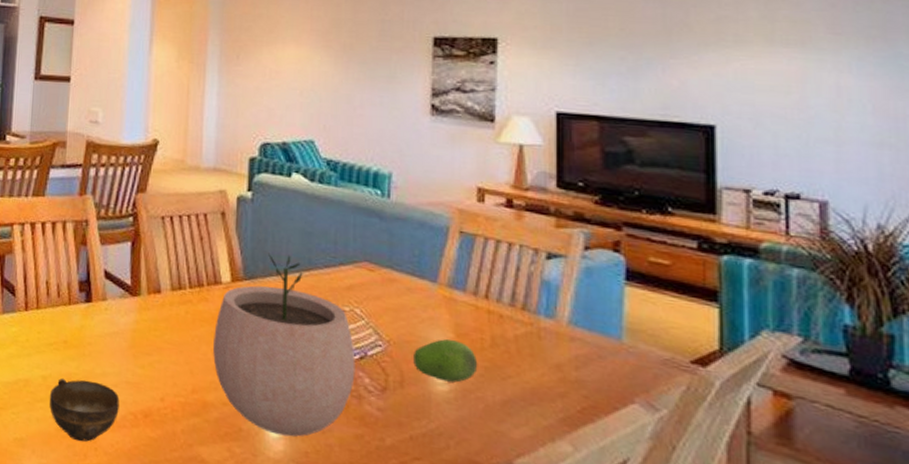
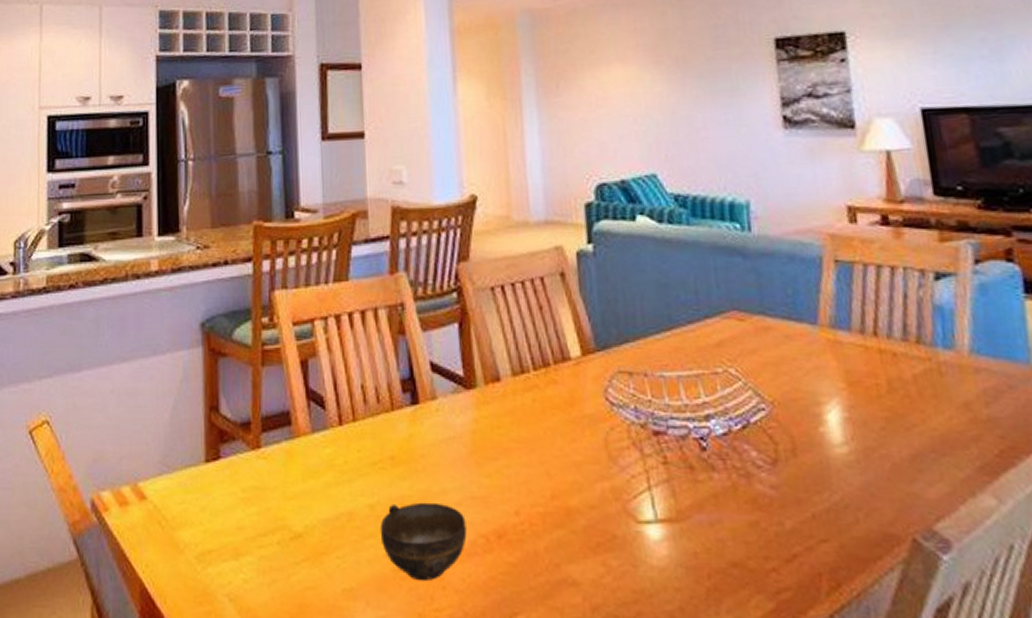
plant pot: present [213,252,356,437] -> none [569,314,740,537]
fruit: present [413,339,478,383] -> none [802,391,878,441]

